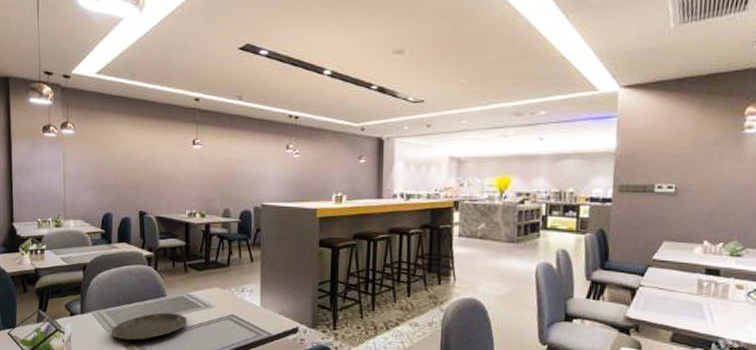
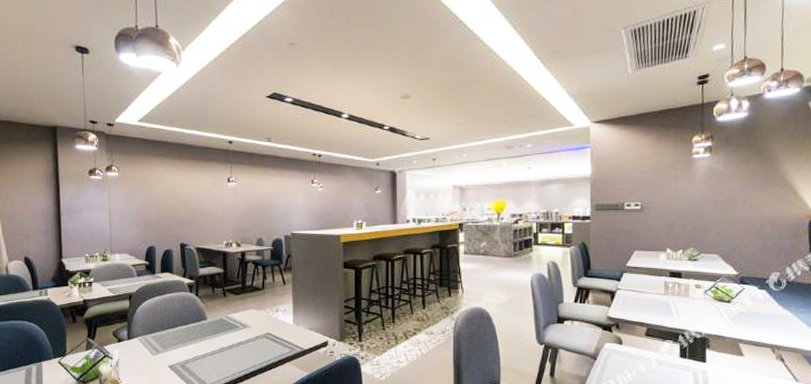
plate: present [111,312,187,341] -> none [156,335,227,362]

